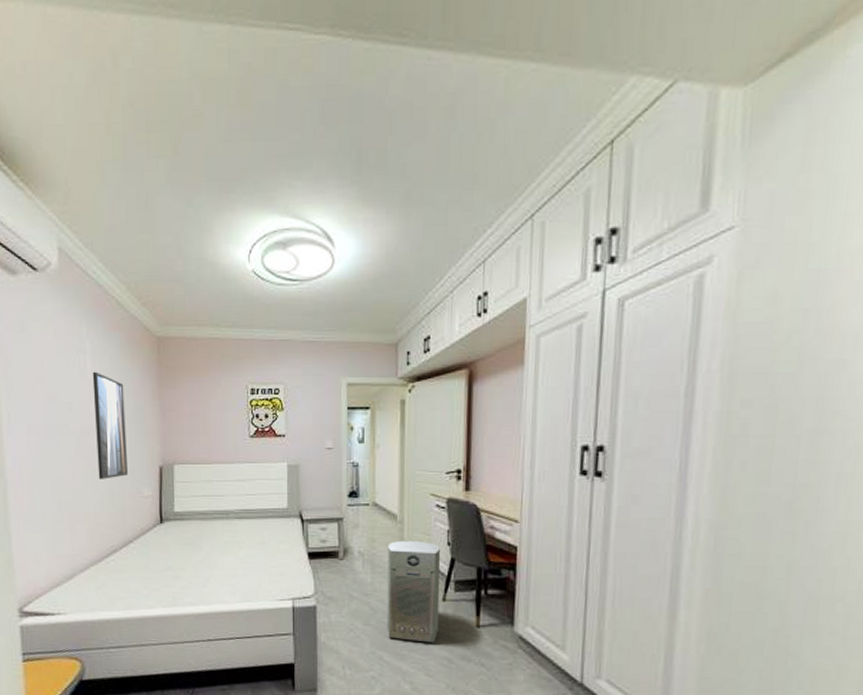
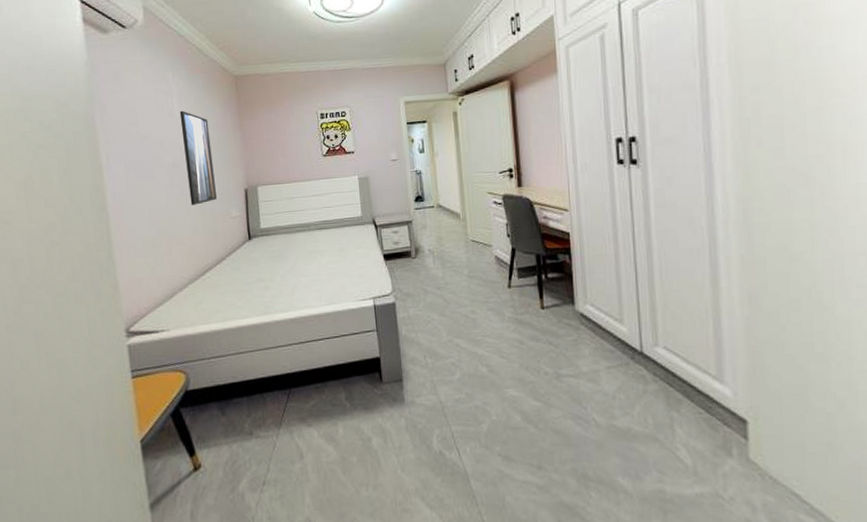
air purifier: present [387,540,441,643] -> none [455,235,508,327]

